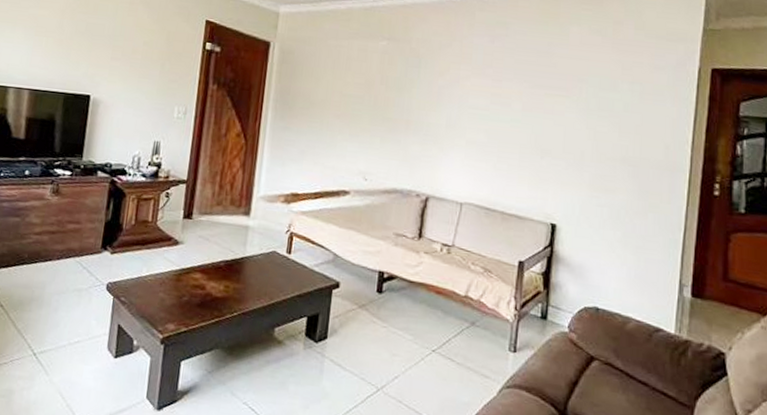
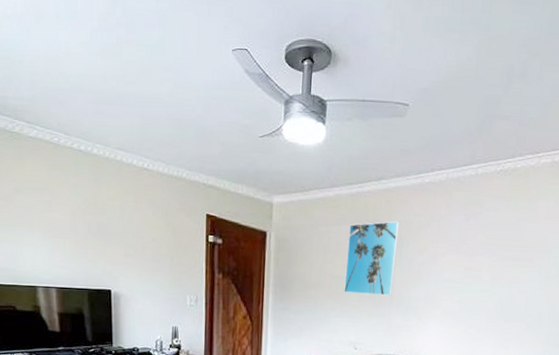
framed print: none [353,38,417,121] -> present [344,221,399,296]

